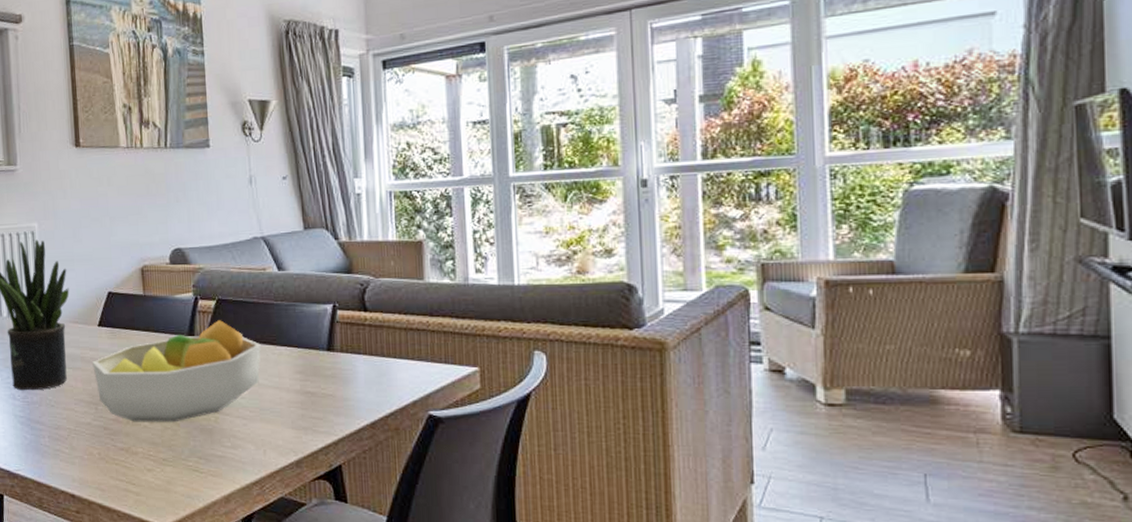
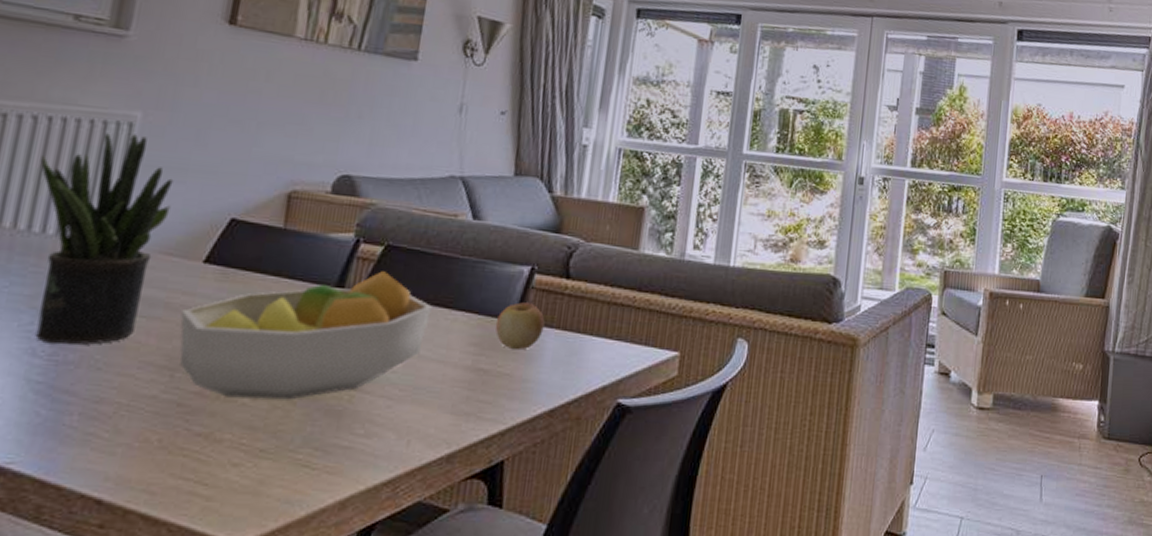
apple: none [312,332,353,375] -> present [495,300,545,350]

